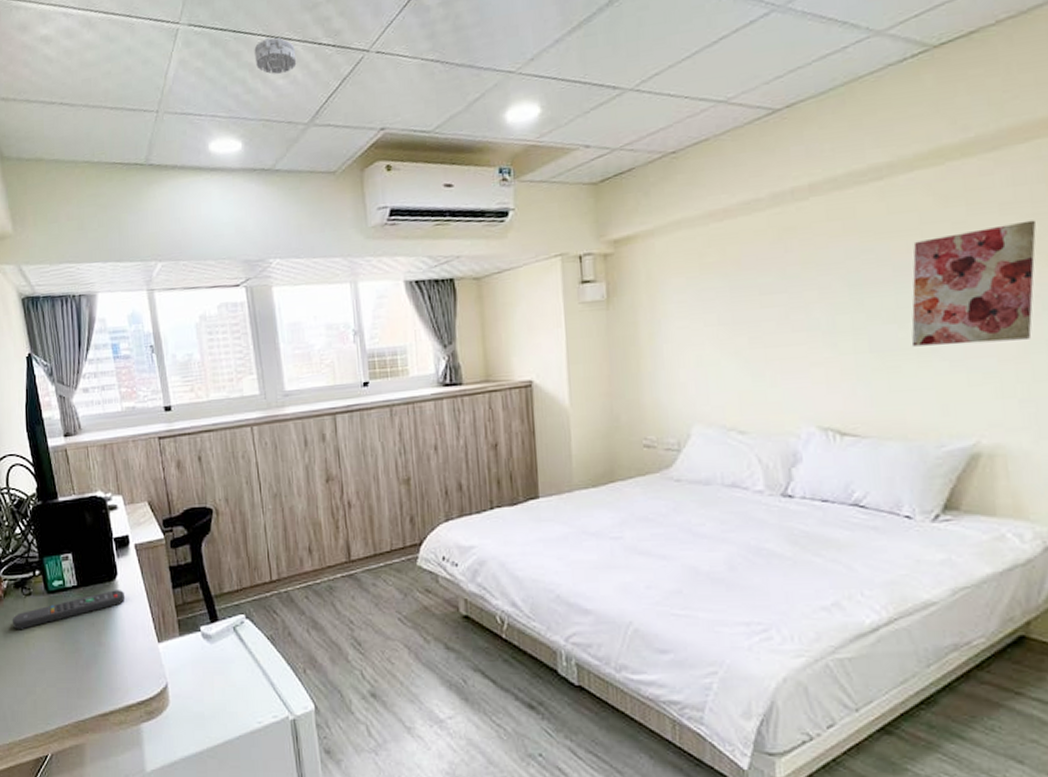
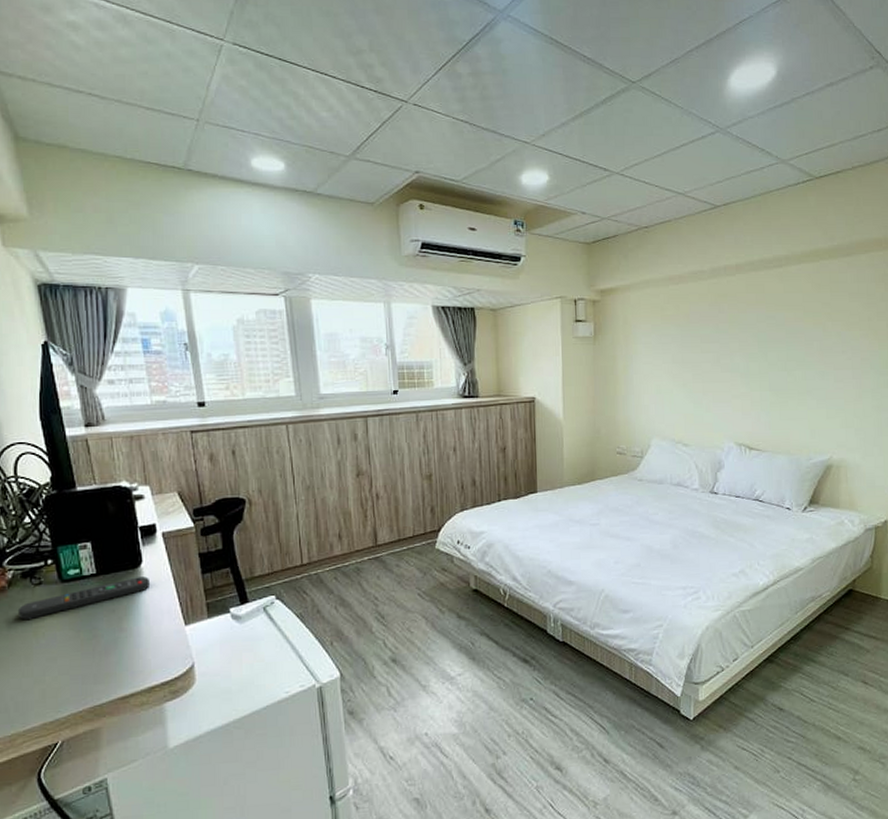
smoke detector: present [254,37,297,75] -> none [299,71,340,108]
wall art: present [911,220,1037,347] -> none [795,307,870,389]

